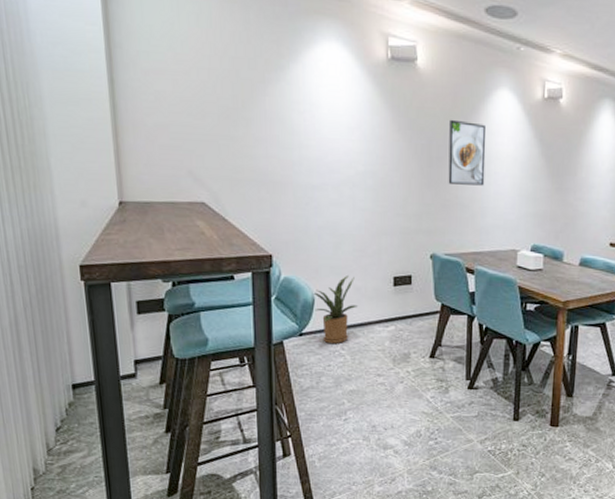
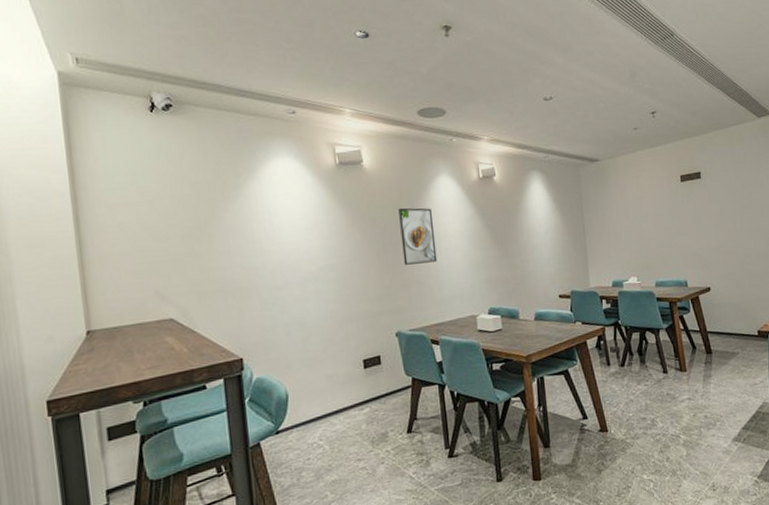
house plant: present [313,274,358,344] -> none [286,365,331,437]

